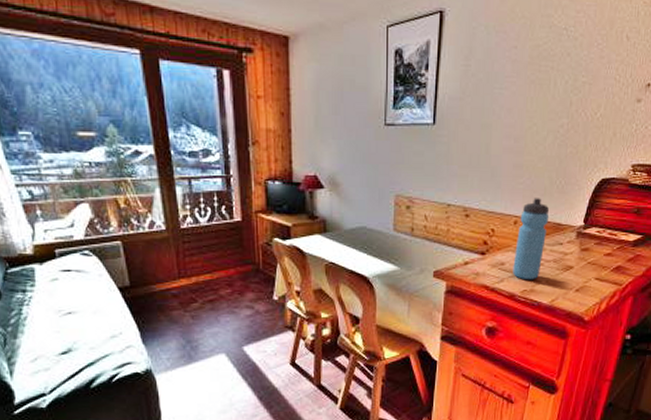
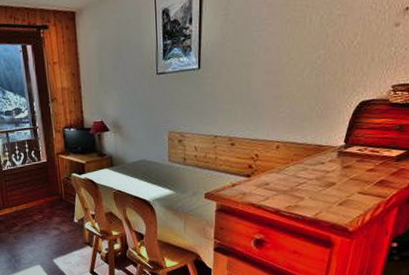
water bottle: present [513,198,550,280] -> none [277,123,310,197]

